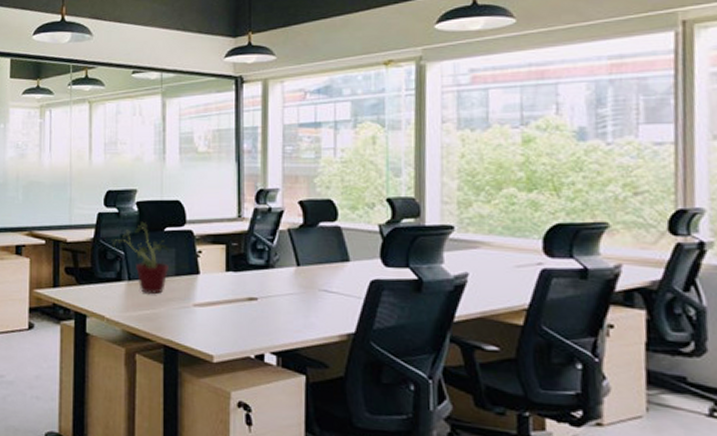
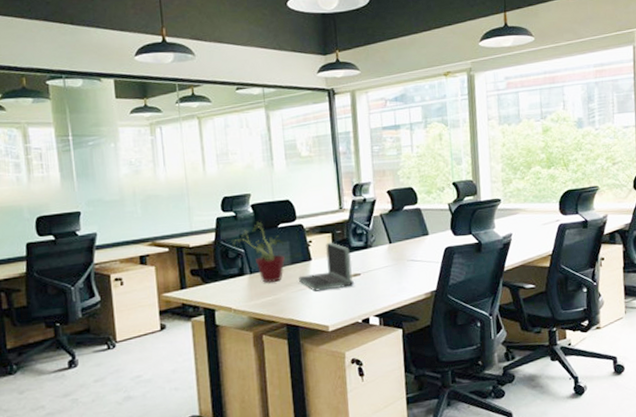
laptop: none [183,255,248,313] -> present [299,242,354,292]

